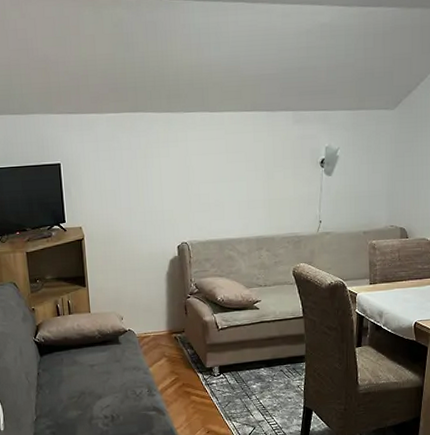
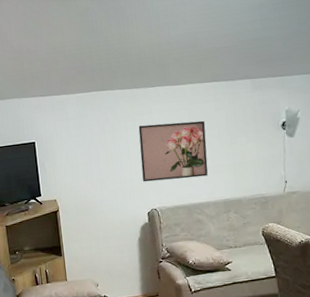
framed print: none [172,152,243,214] -> present [138,120,208,182]

